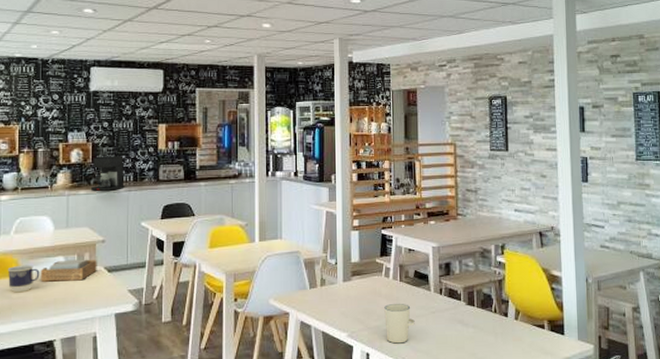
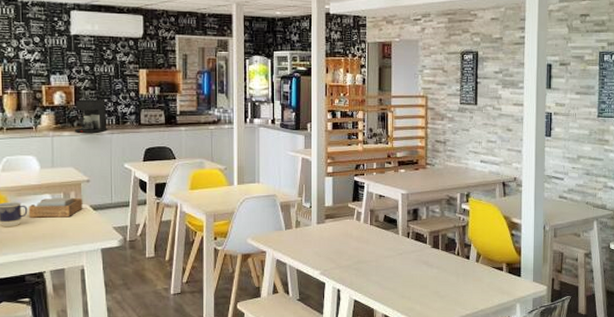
cup: present [384,303,415,344] -> none [355,244,383,282]

